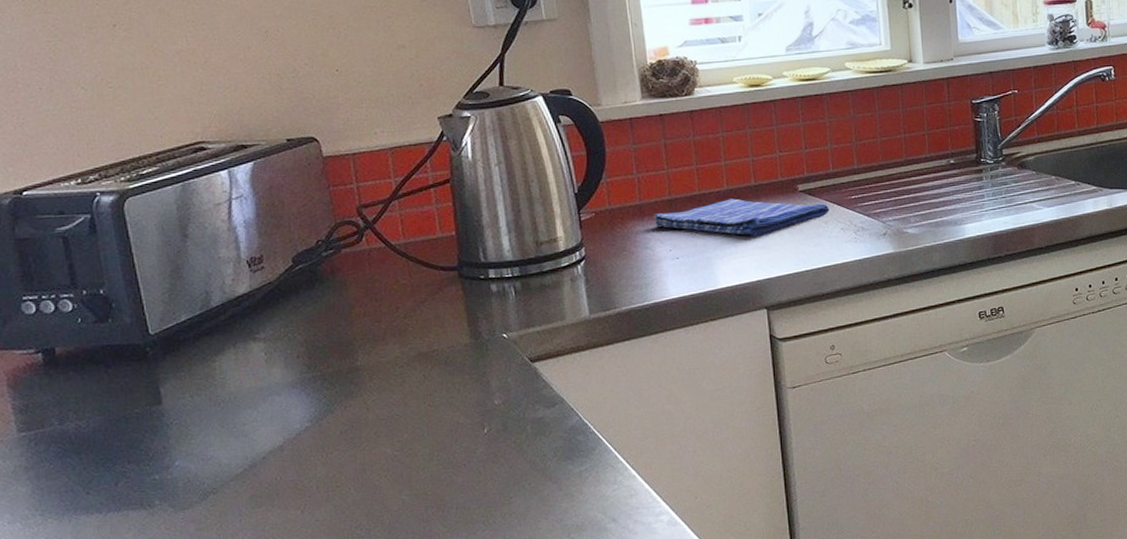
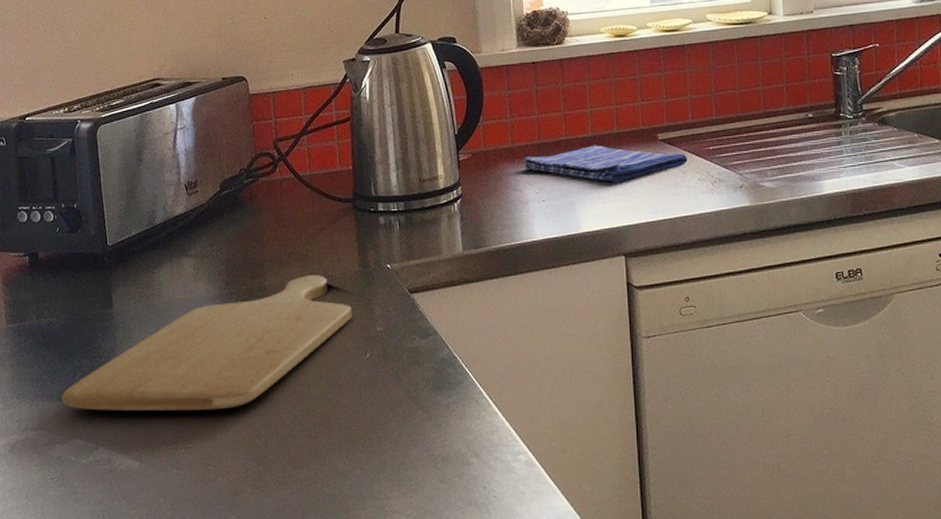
chopping board: none [102,350,465,520] -> present [62,275,352,411]

